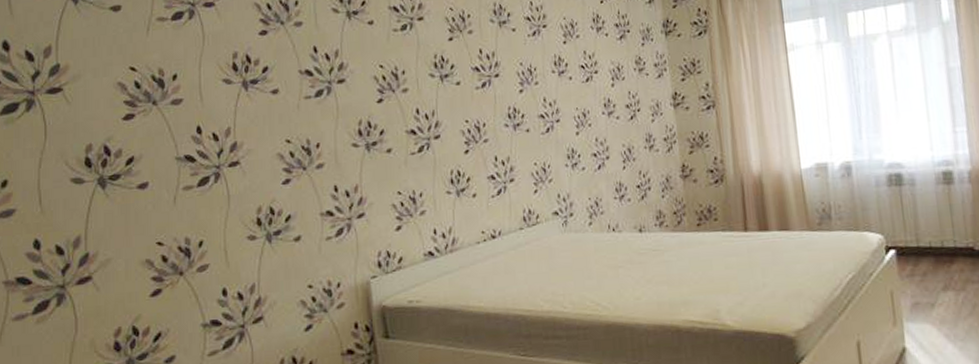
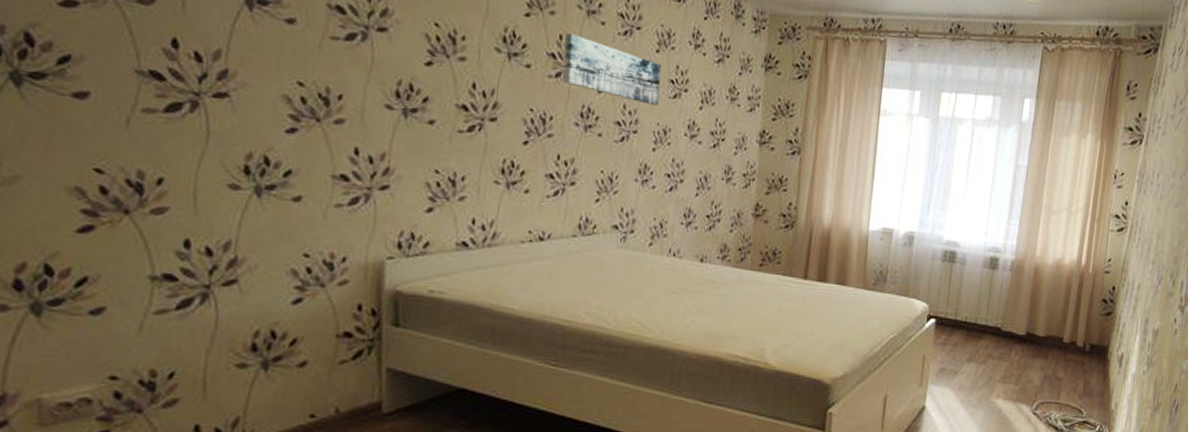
wall art: none [483,45,574,93] -> present [562,32,662,106]

